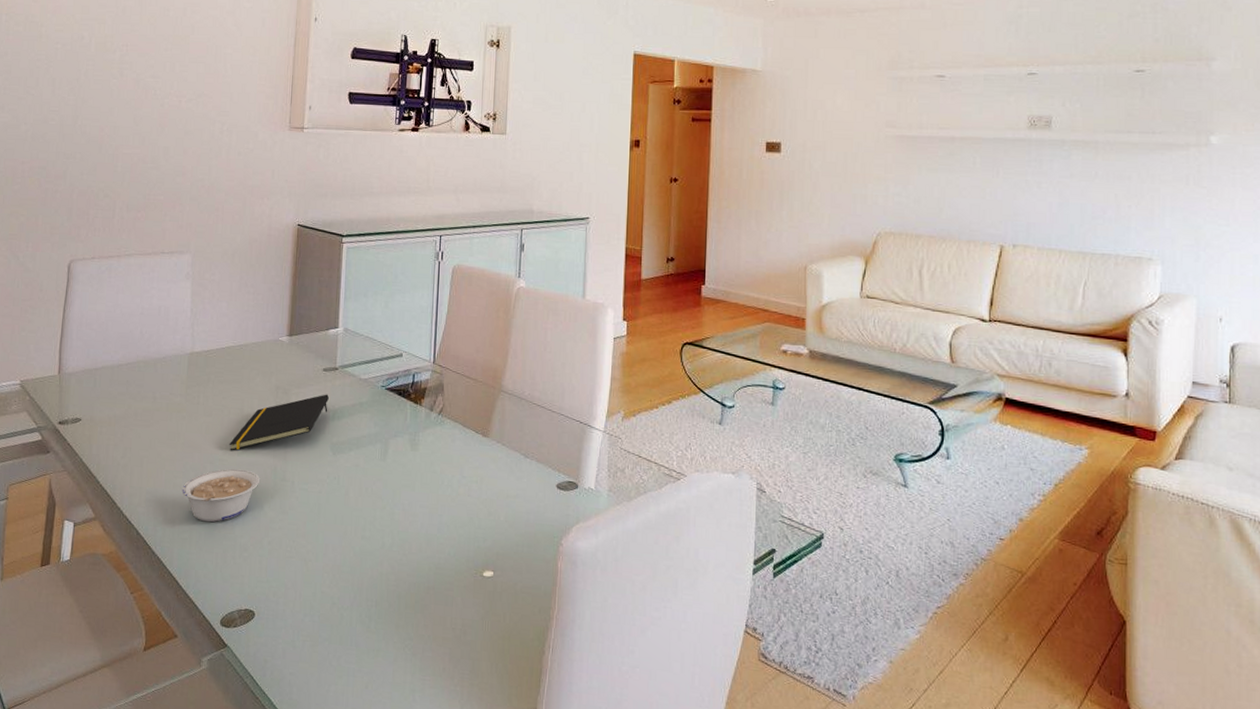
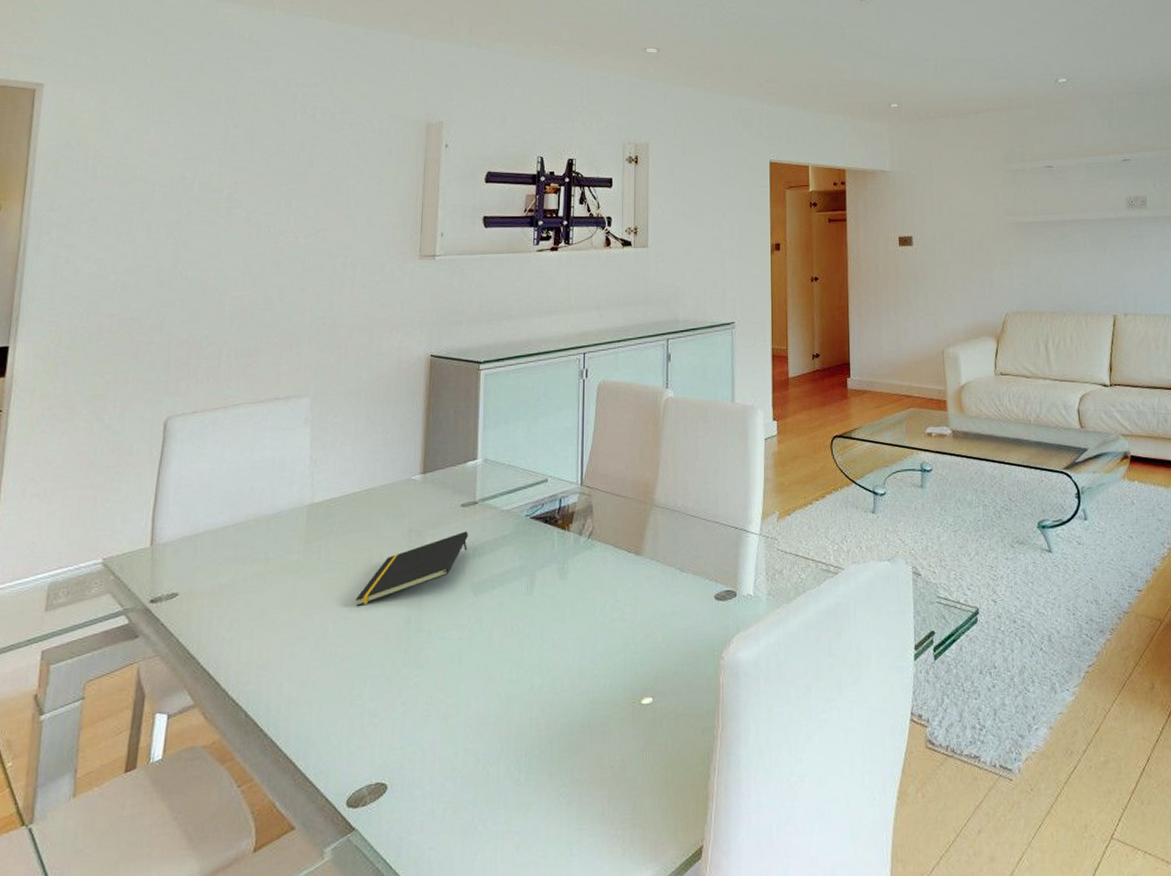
legume: present [182,468,261,522] -> none [300,625,392,691]

